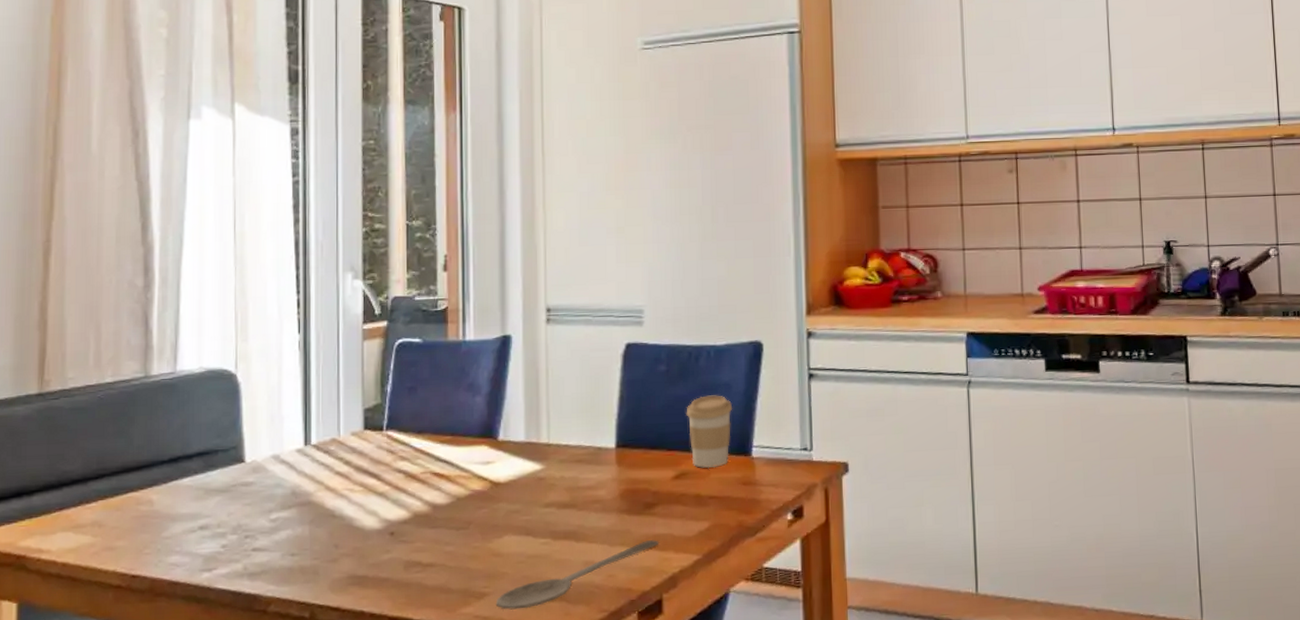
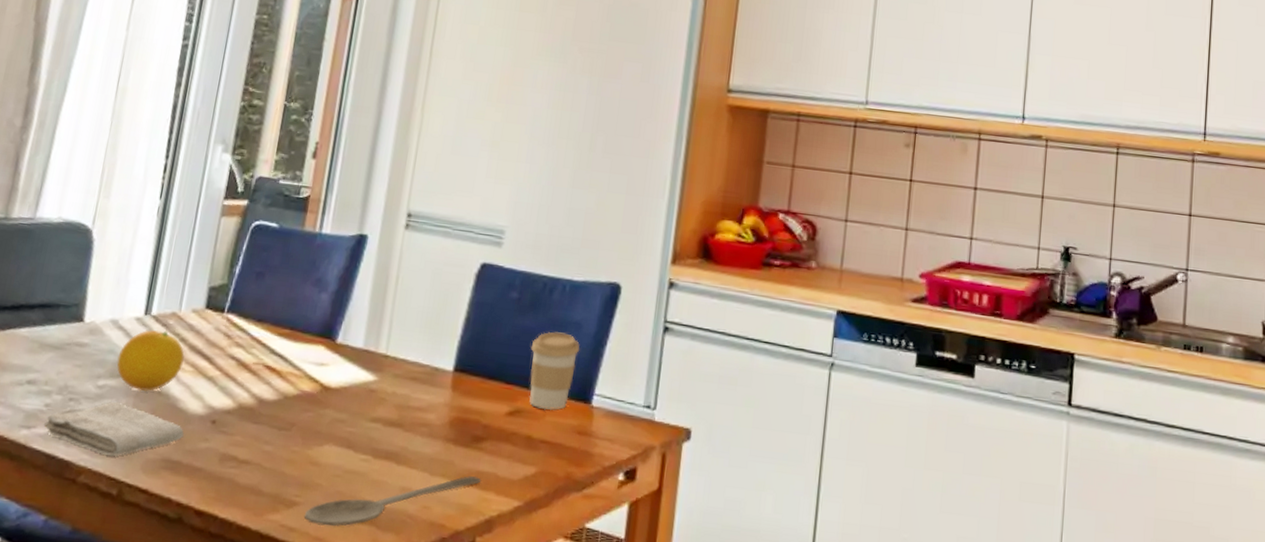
washcloth: none [223,531,365,582] -> present [43,401,184,456]
fruit: none [286,457,353,518] -> present [116,329,185,392]

